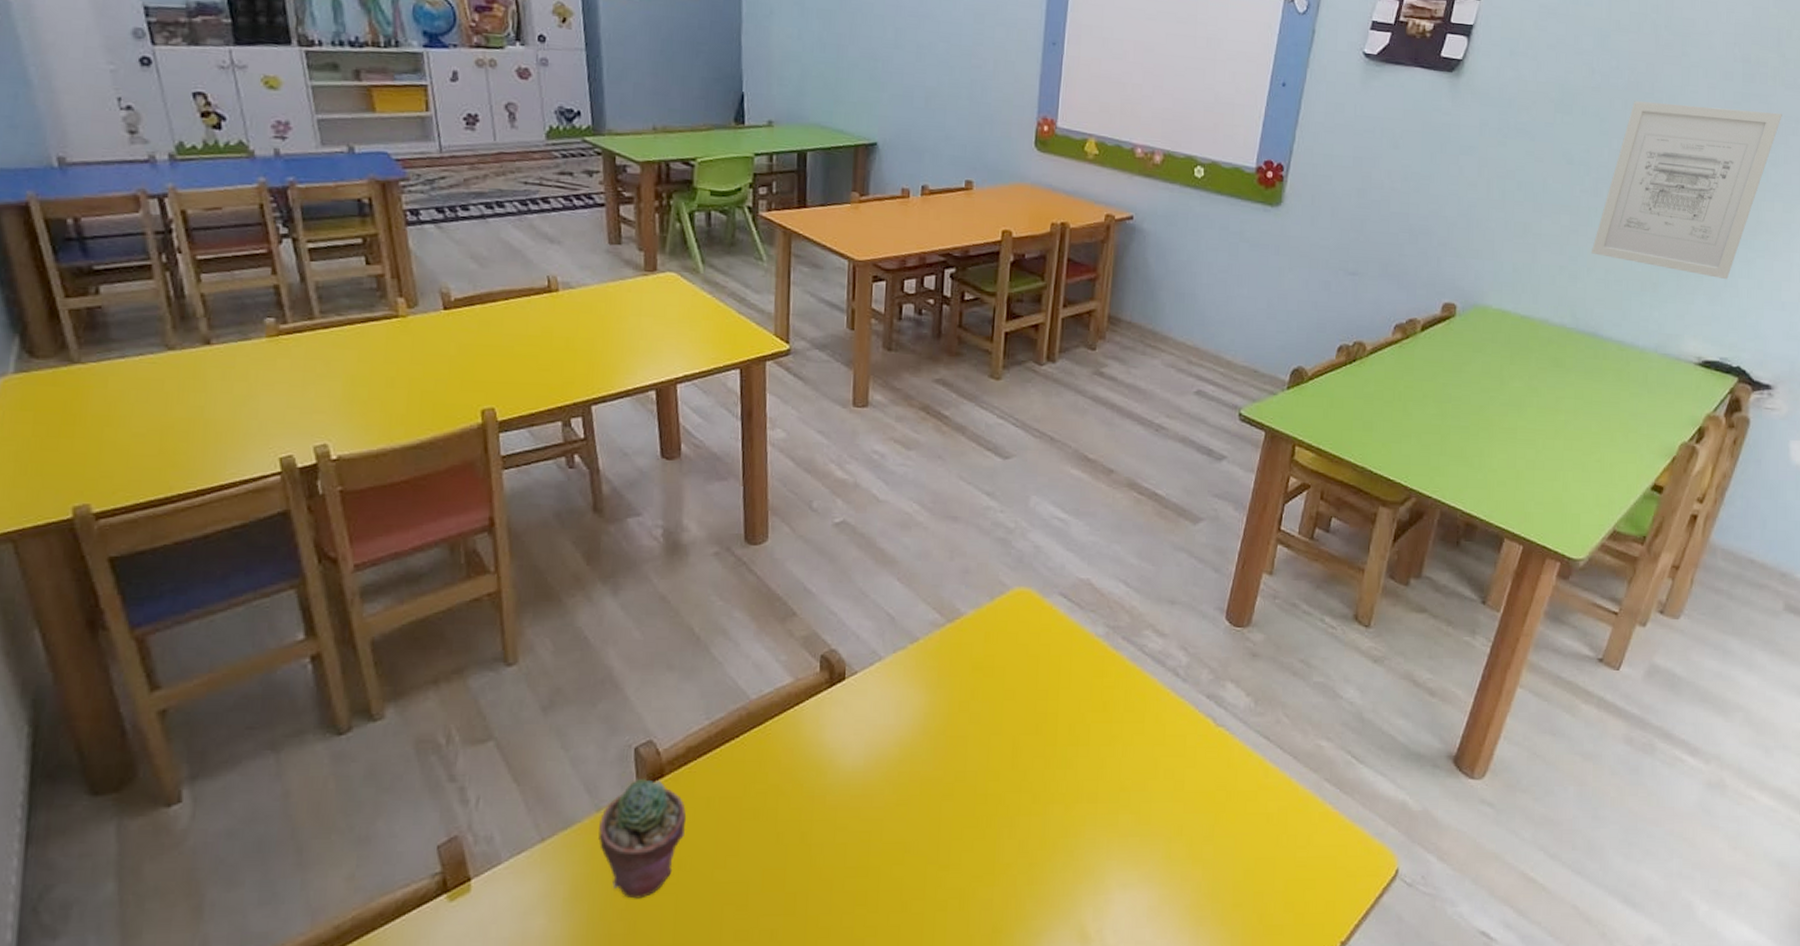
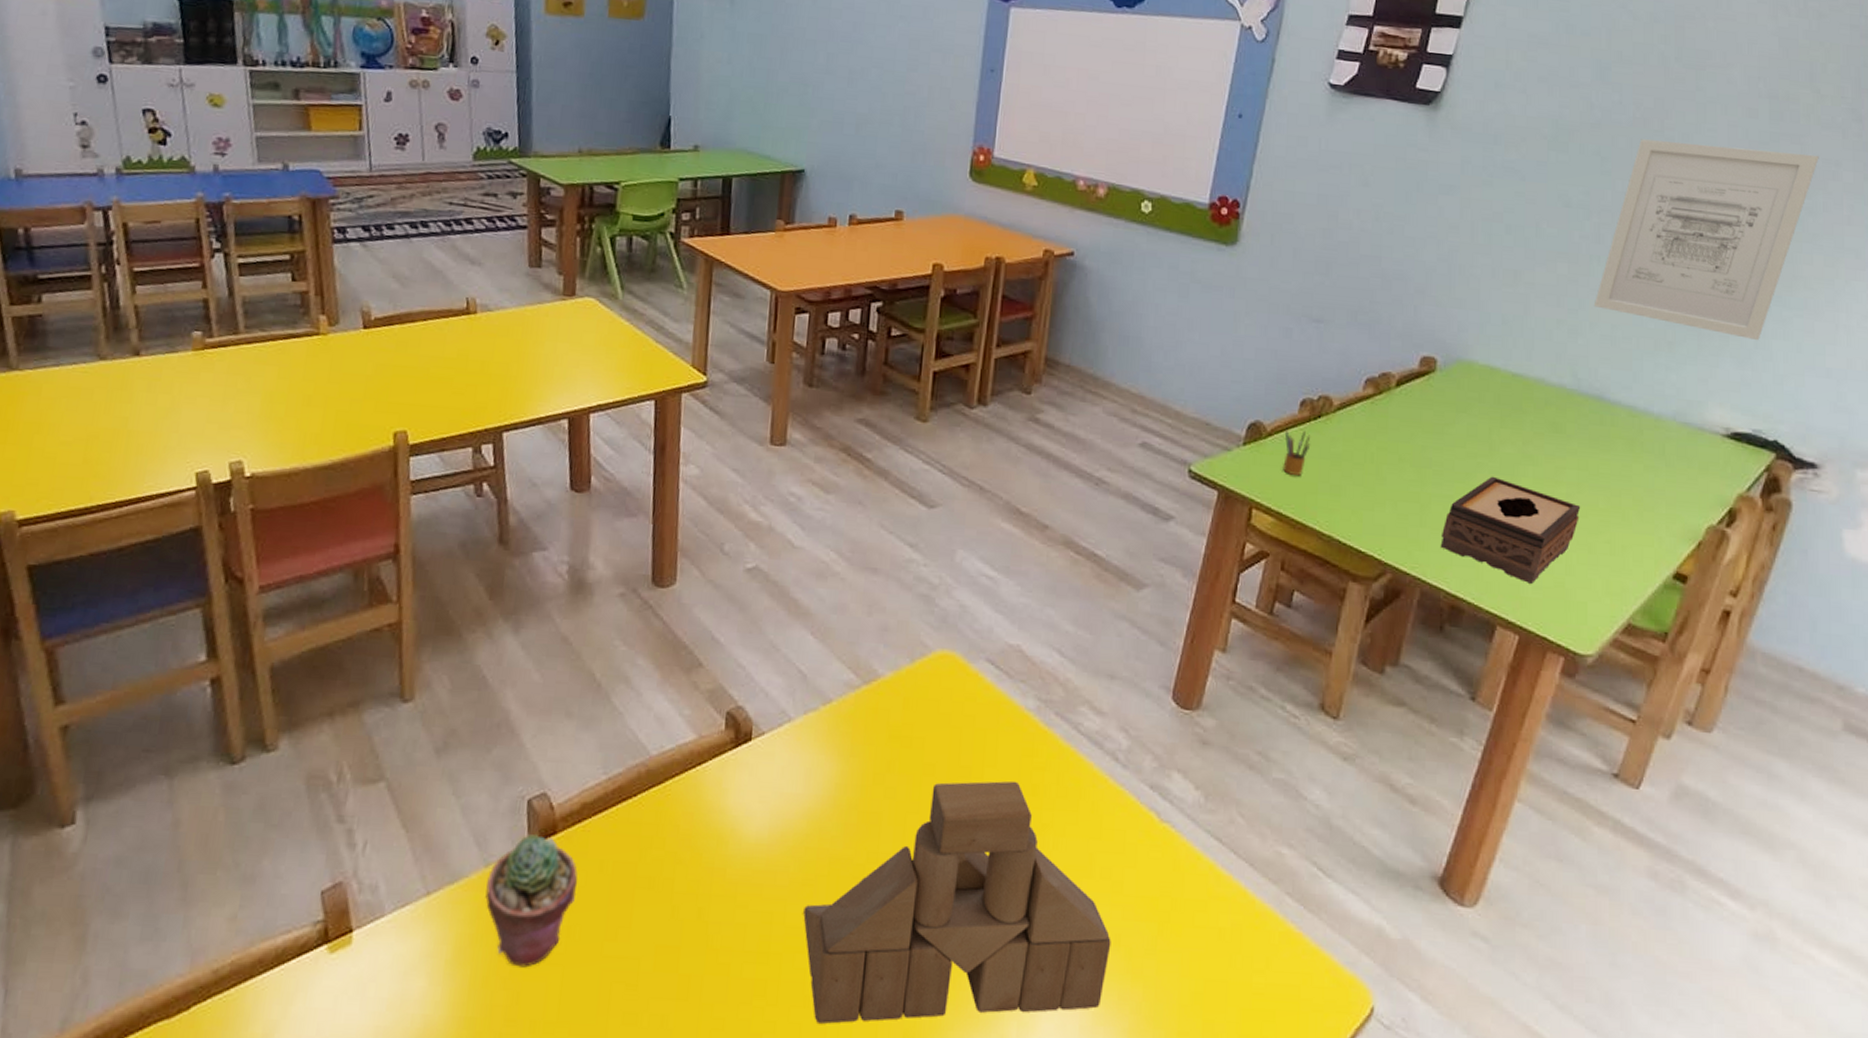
building block set: none [899,699,1174,924] -> present [803,780,1111,1024]
pencil box: none [1322,373,1347,414] -> present [1283,430,1311,475]
tissue box: none [1458,408,1577,500] -> present [1440,476,1581,584]

